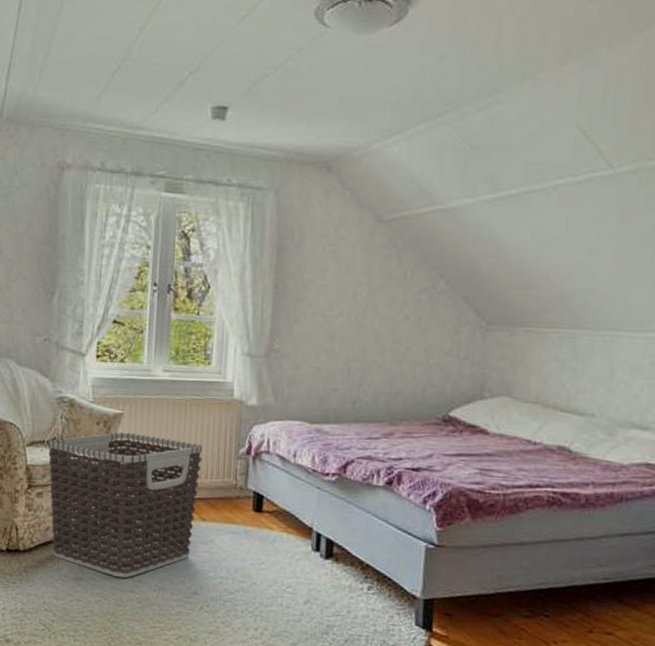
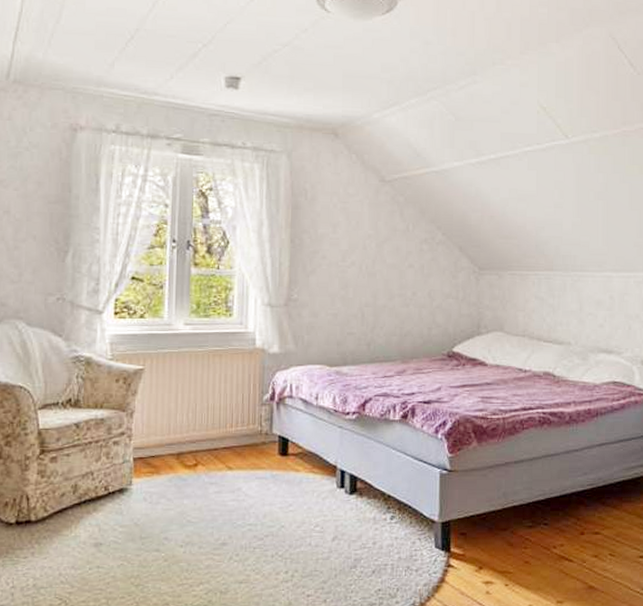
clothes hamper: present [48,432,203,578] -> none [62,387,227,538]

